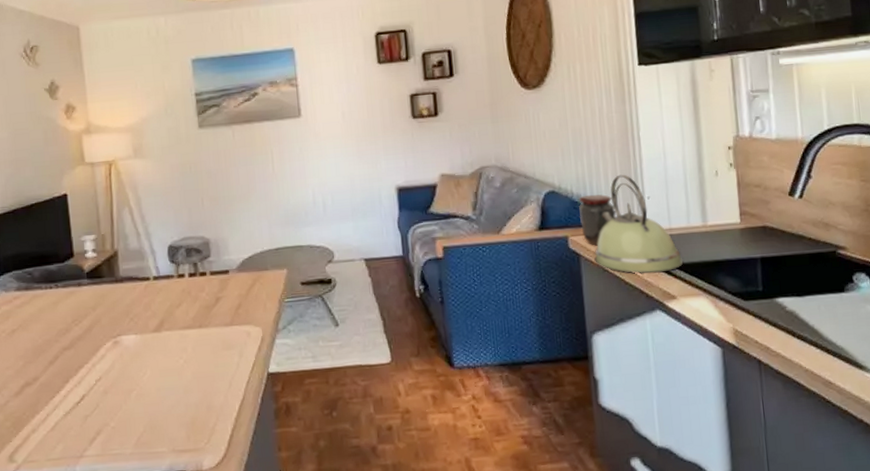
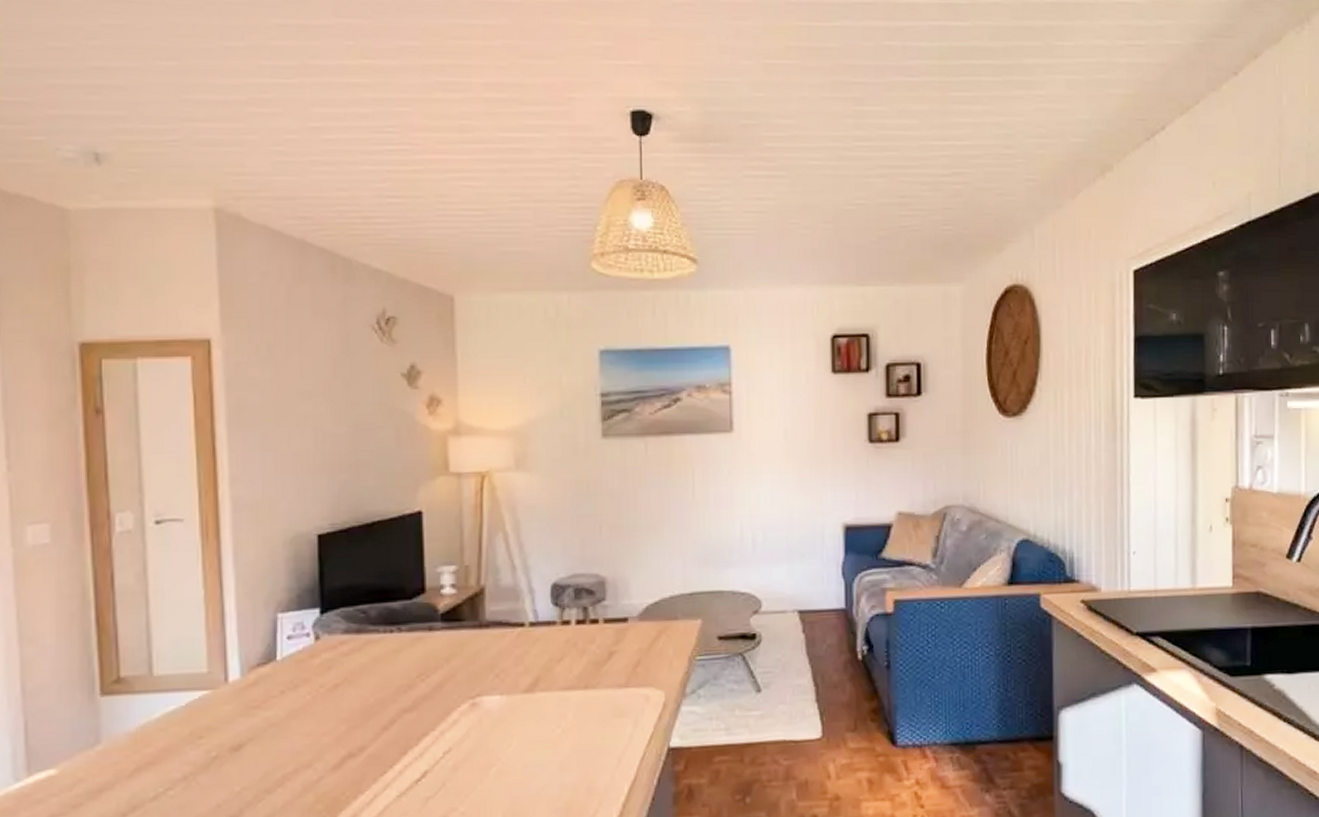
jar: present [578,194,616,246] -> none [1055,545,1096,607]
kettle: present [594,174,684,274] -> none [1068,524,1167,642]

